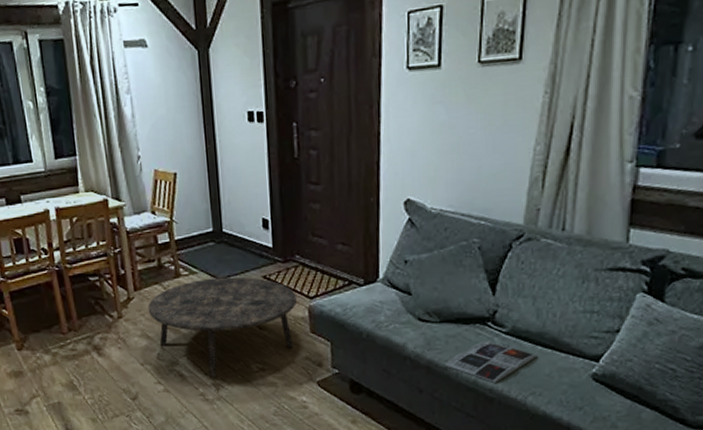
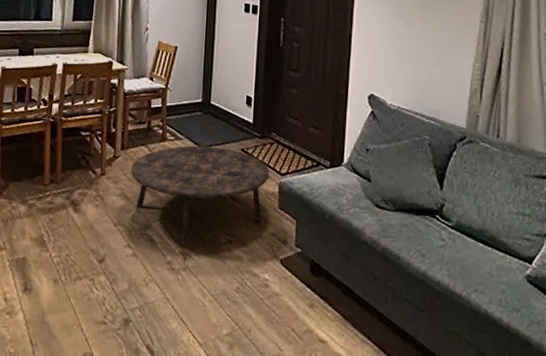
magazine: present [444,341,538,383] -> none [397,233,479,276]

